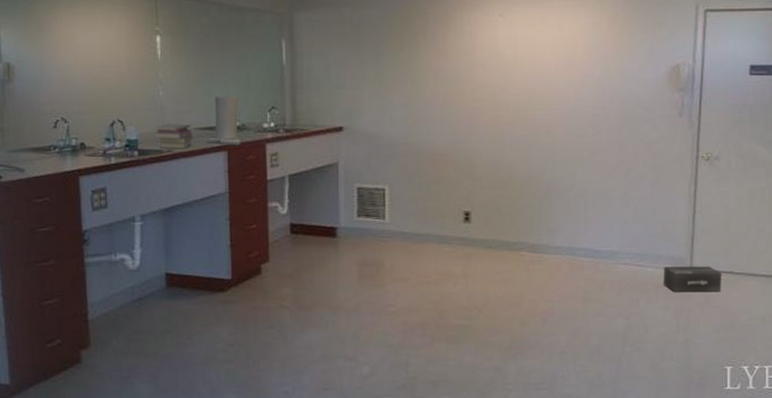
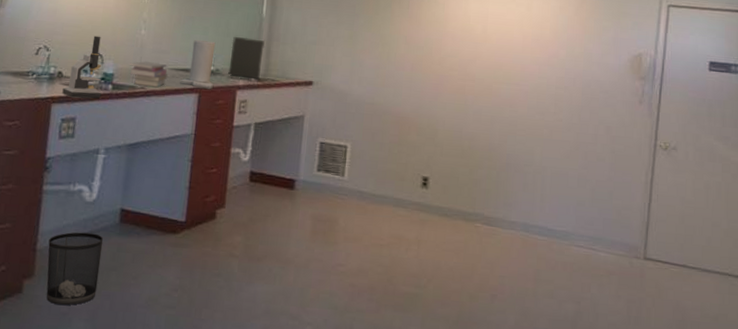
microscope: none [88,102,128,169] -> present [62,35,102,99]
waste bin: none [99,299,154,371] -> present [46,232,103,306]
binder: none [254,89,290,131] -> present [228,37,265,80]
box: present [663,266,722,293] -> none [615,253,675,285]

